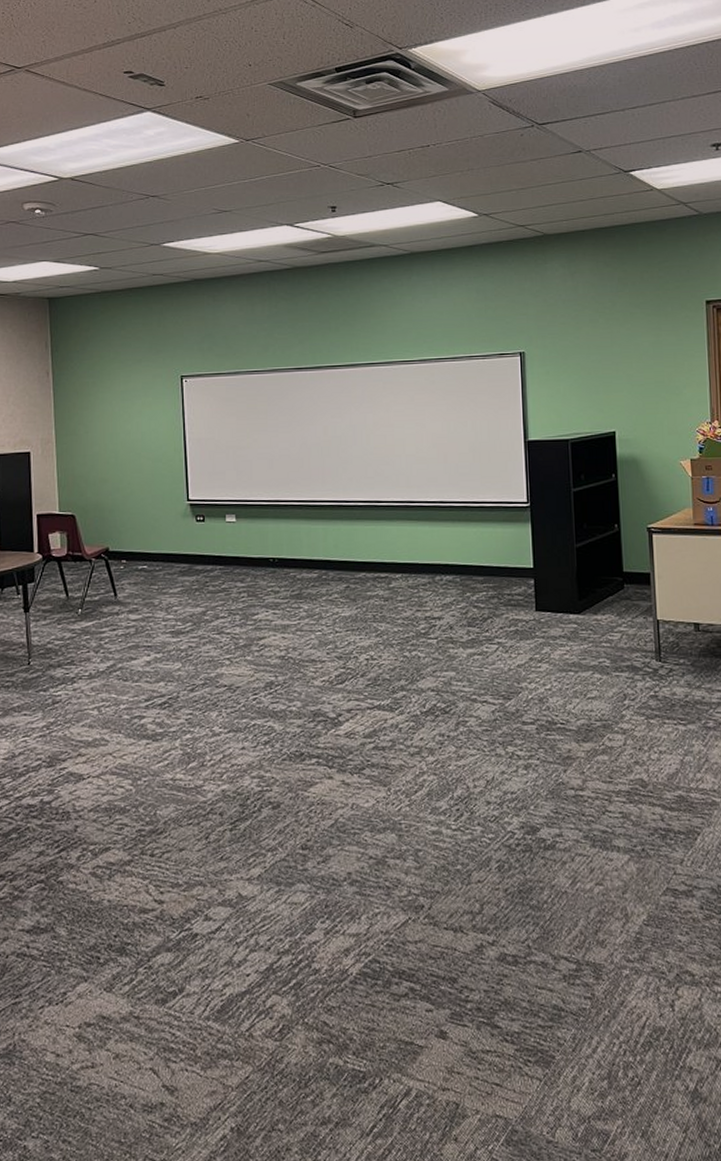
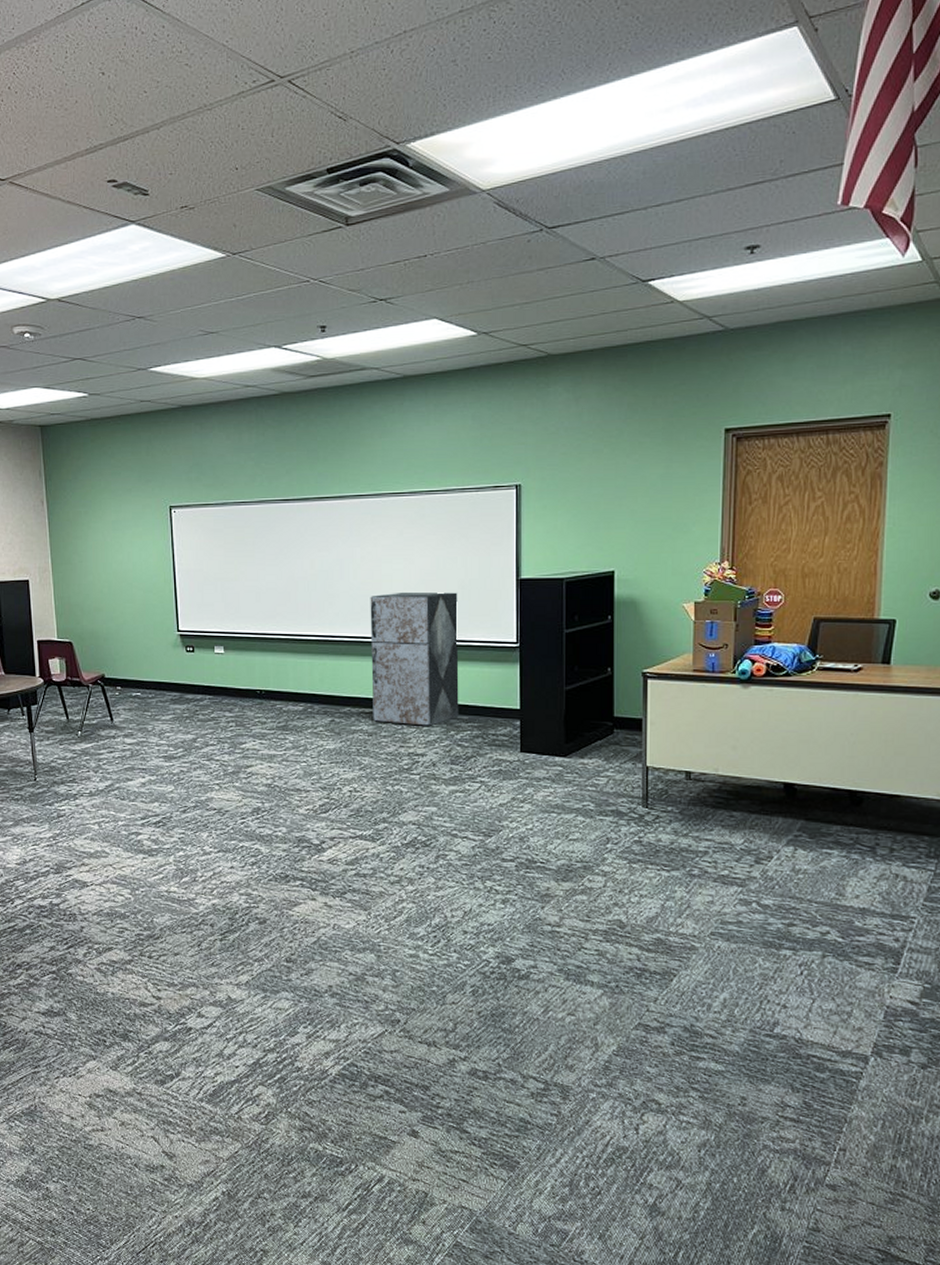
storage cabinet: none [383,455,474,589] -> present [370,592,459,726]

